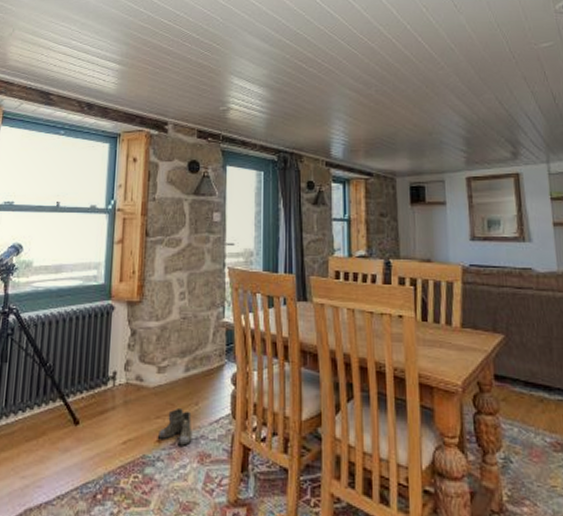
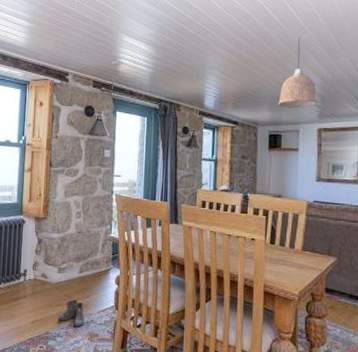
pendant lamp: none [416,74,463,154] -> present [277,38,318,108]

